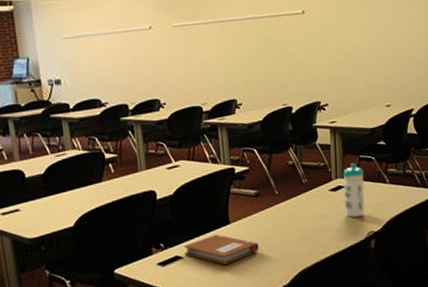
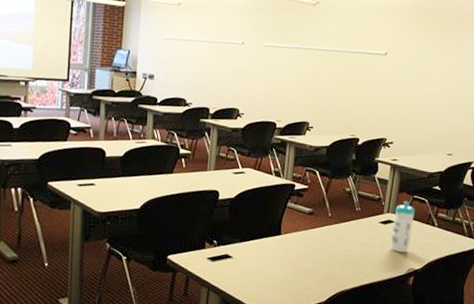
notebook: present [183,234,259,265] -> none [234,241,304,272]

